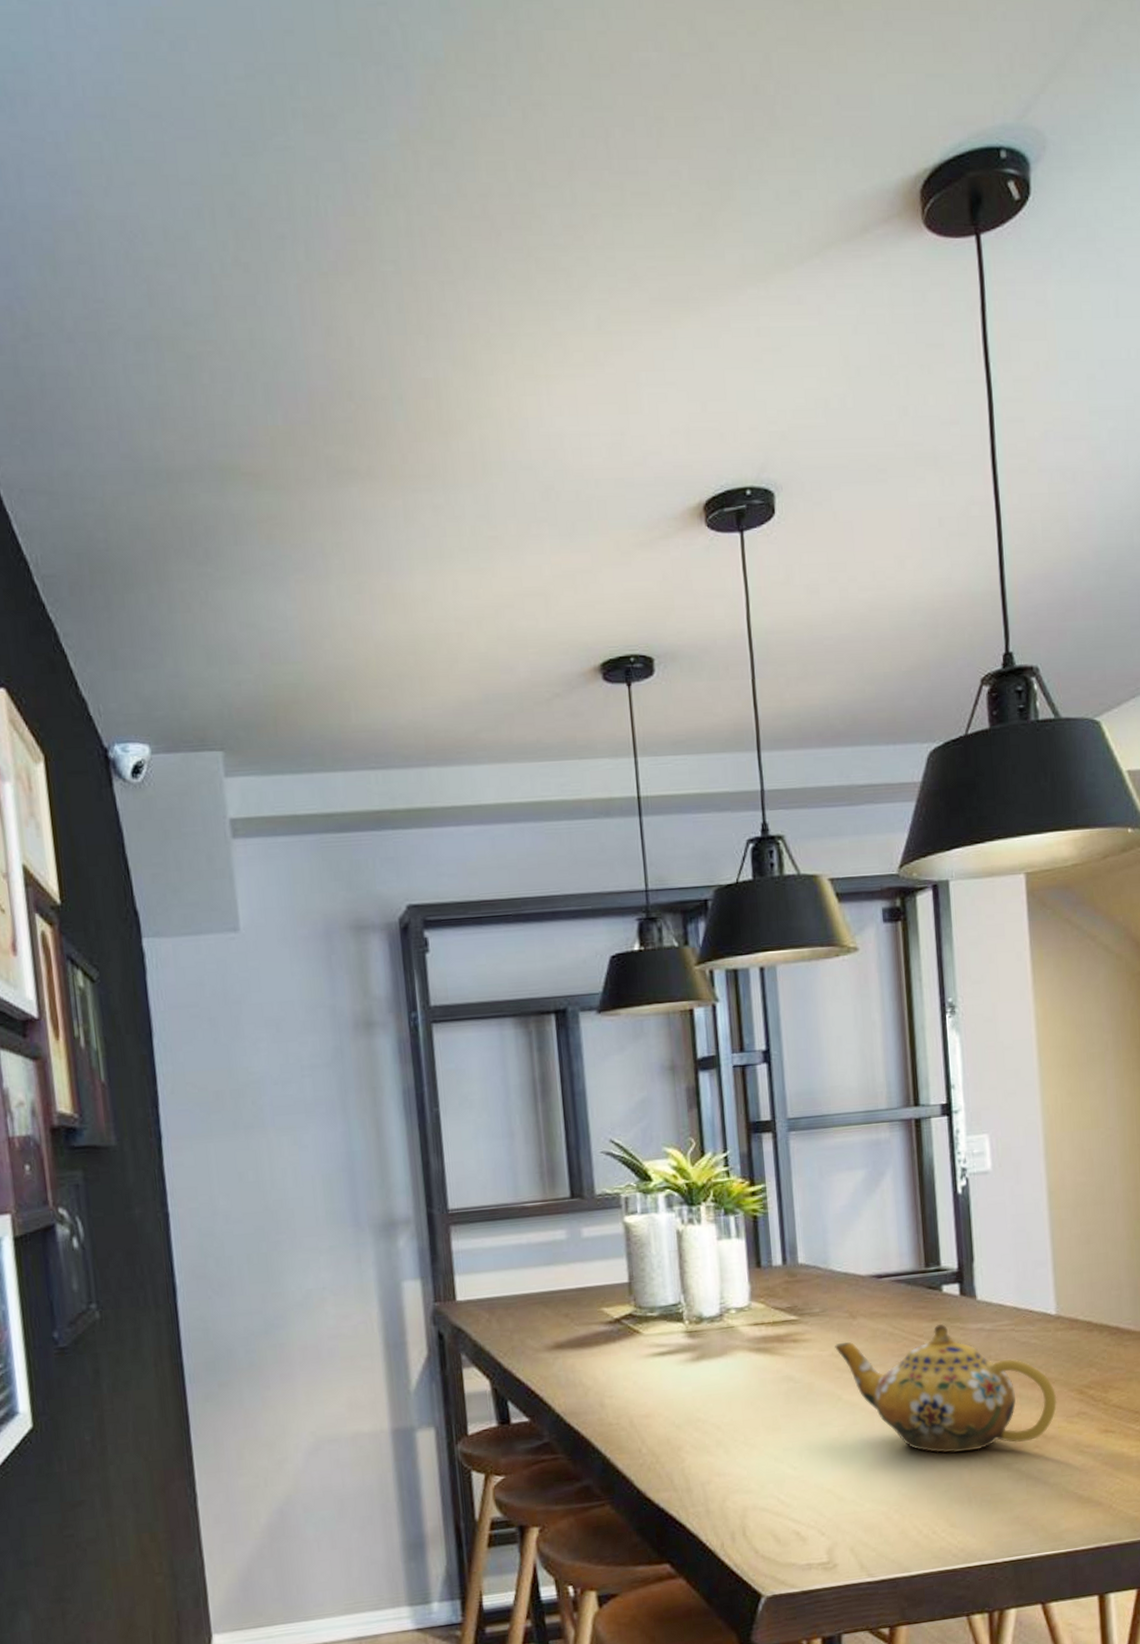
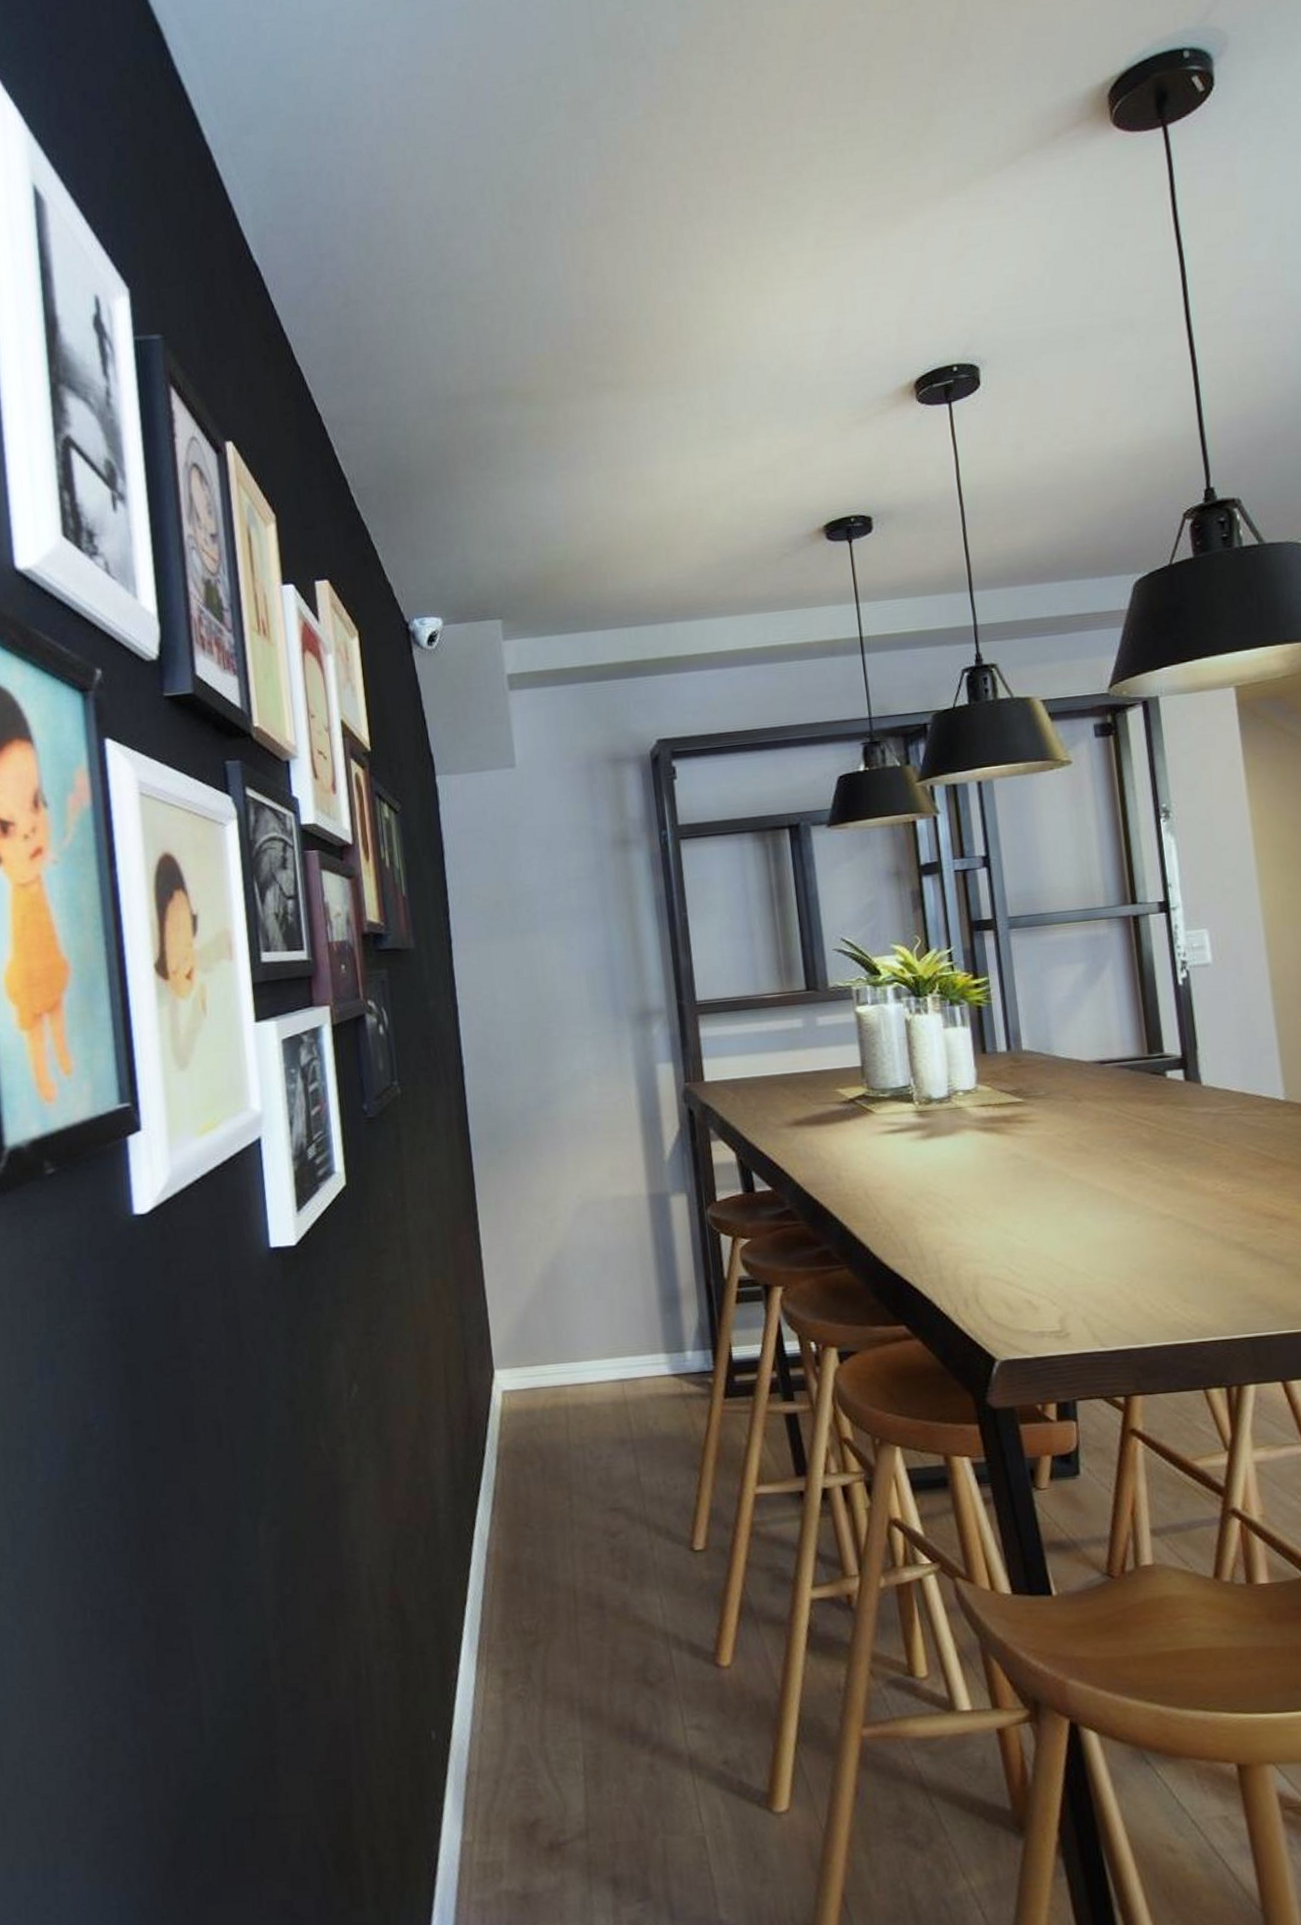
teapot: present [835,1324,1057,1453] -> none [1060,1108,1290,1231]

